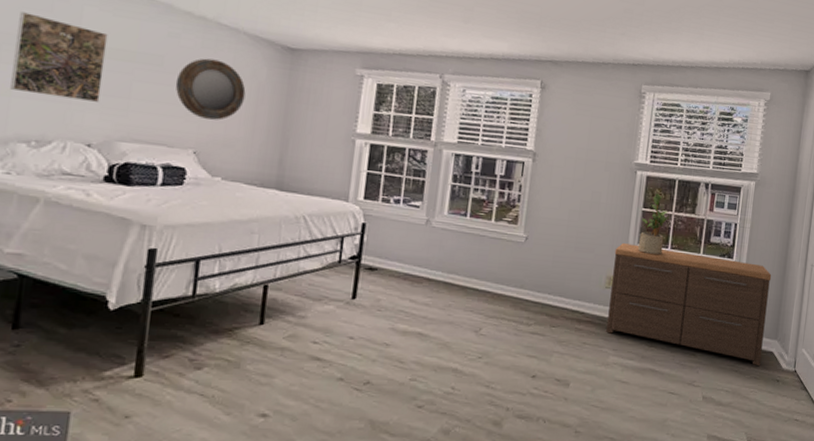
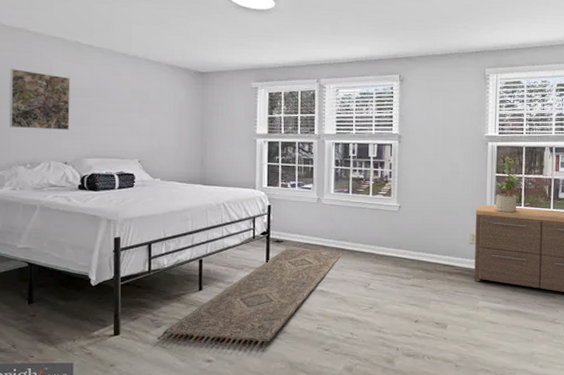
home mirror: present [175,58,246,120] -> none [120,88,171,135]
rug: none [195,278,451,403] -> present [157,248,342,349]

